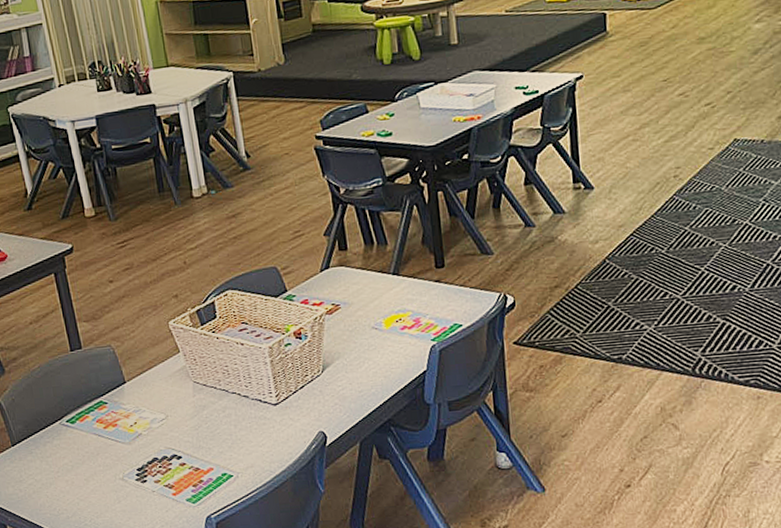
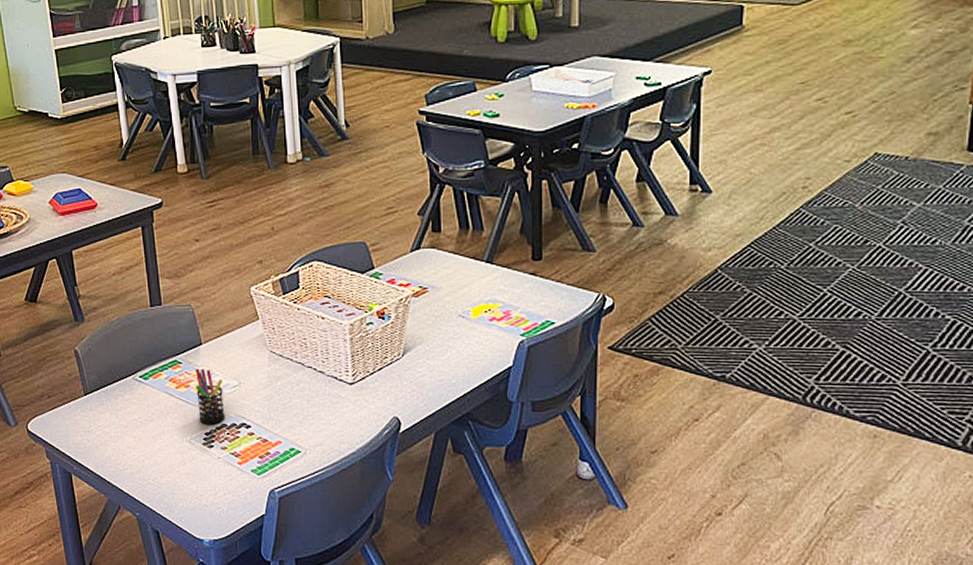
pen holder: none [121,406,155,460] -> present [195,368,225,425]

